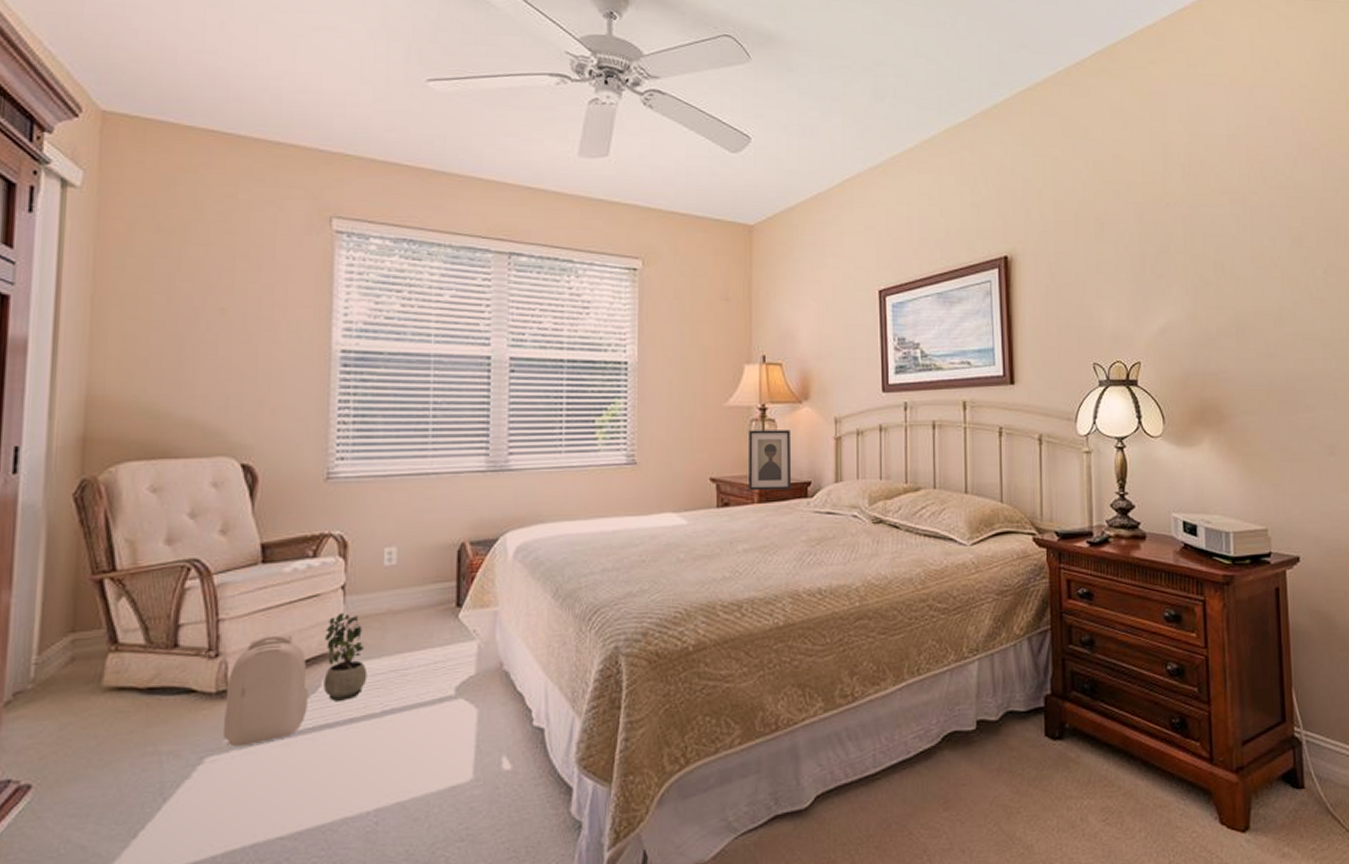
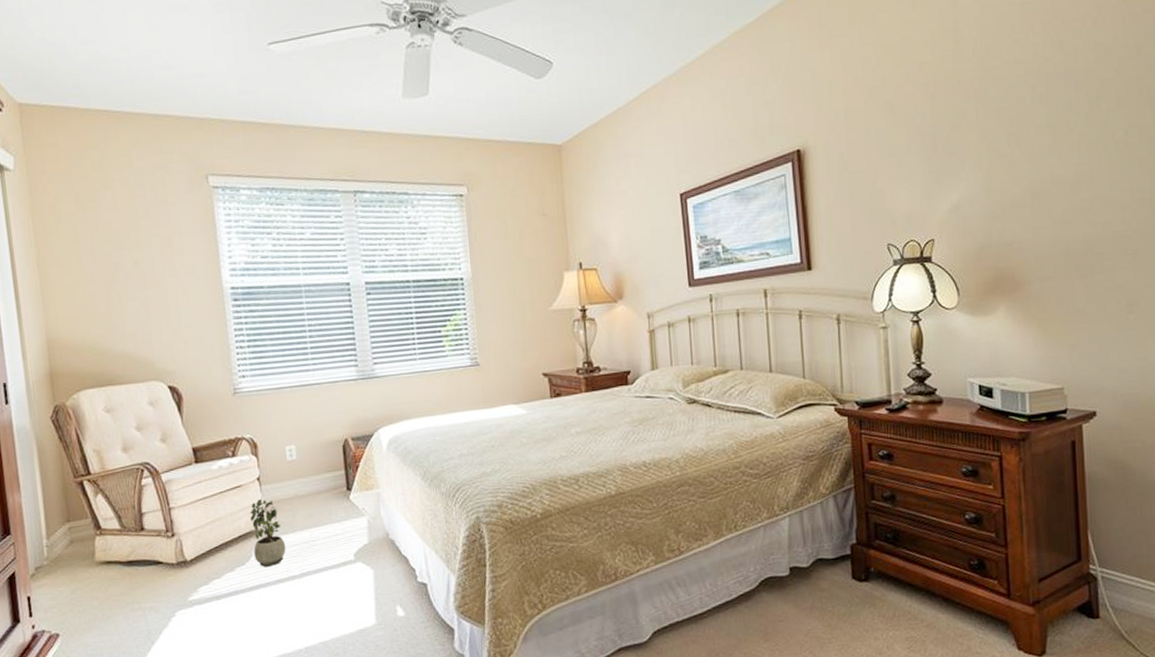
backpack: present [222,634,308,747] -> none [183,517,245,603]
picture frame: present [749,430,792,491] -> none [572,327,614,382]

